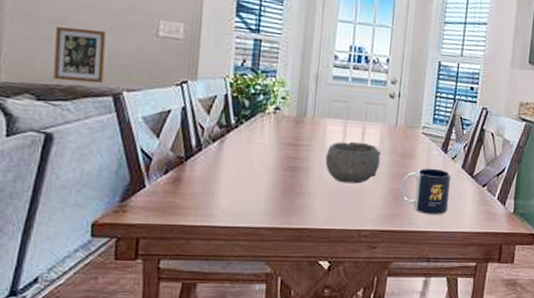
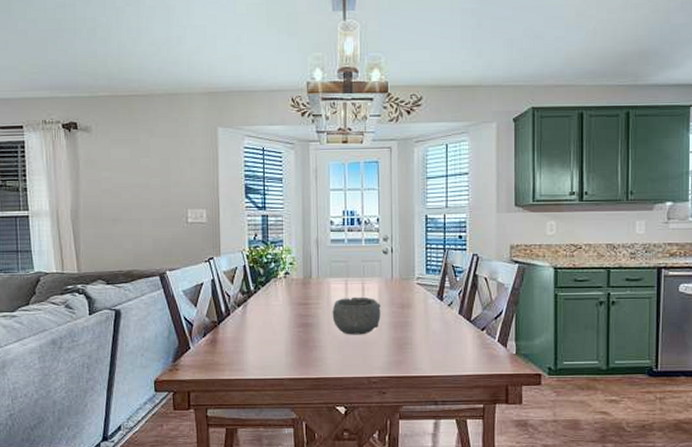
picture frame: present [53,26,106,84] -> none [114,223,152,267]
mug: present [400,168,451,215] -> none [402,316,449,360]

